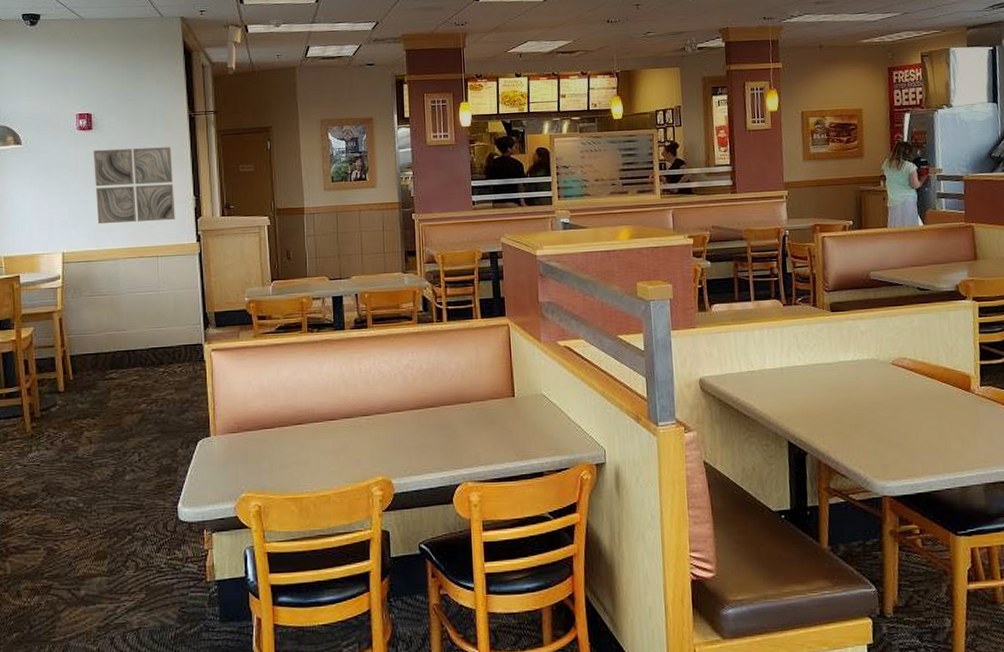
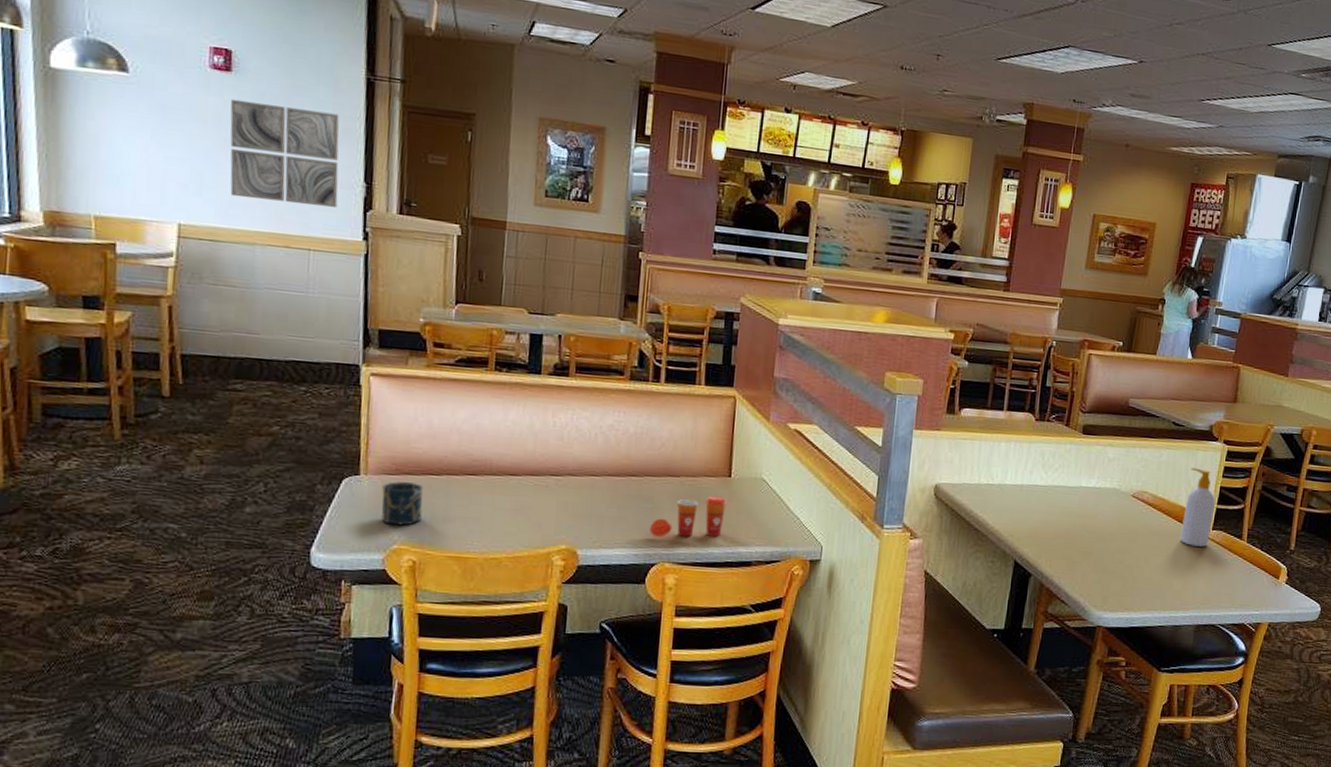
cup: none [229,437,262,476] -> present [381,482,423,526]
beverage cup: none [451,415,515,459] -> present [649,495,727,537]
soap bottle: none [945,328,979,405] -> present [1180,467,1216,547]

